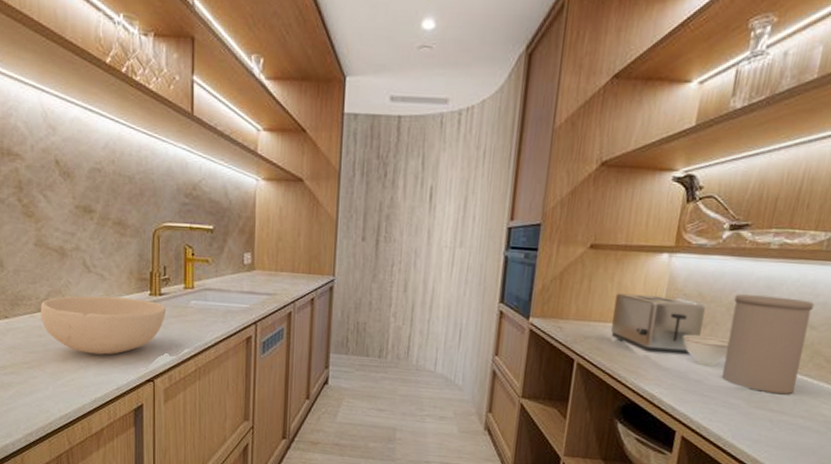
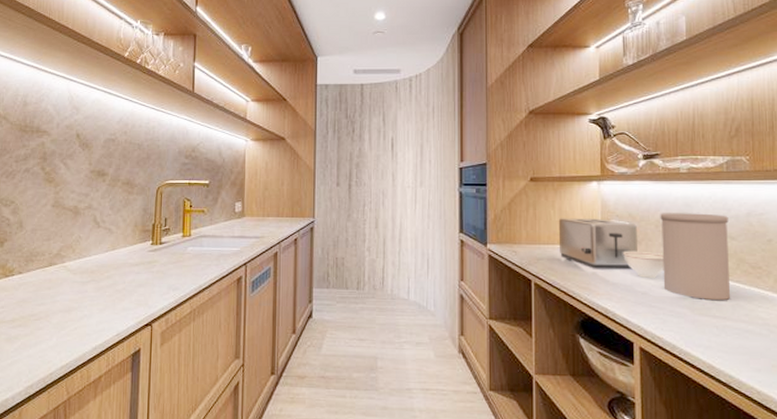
bowl: present [40,295,166,355] -> none [51,248,165,303]

